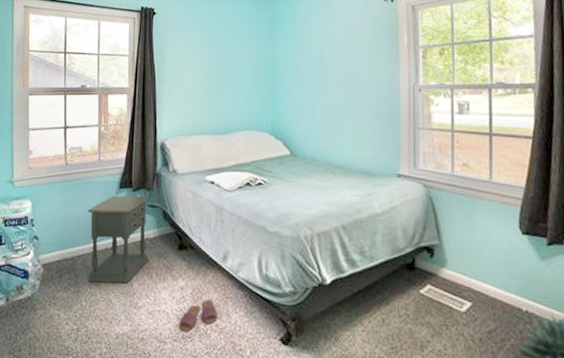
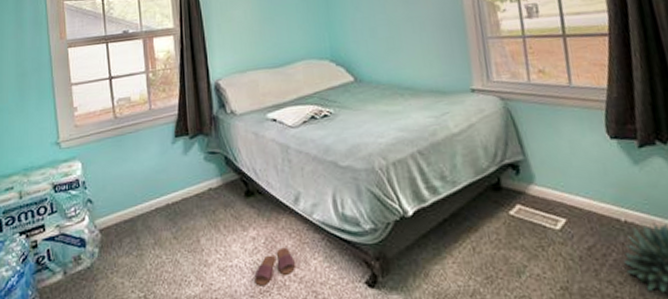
nightstand: present [87,196,149,284] -> none [143,143,213,244]

